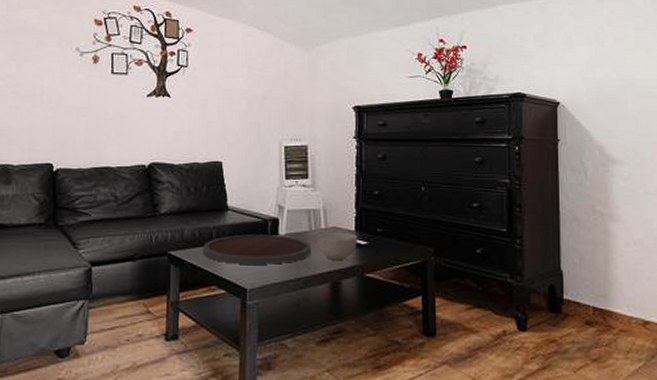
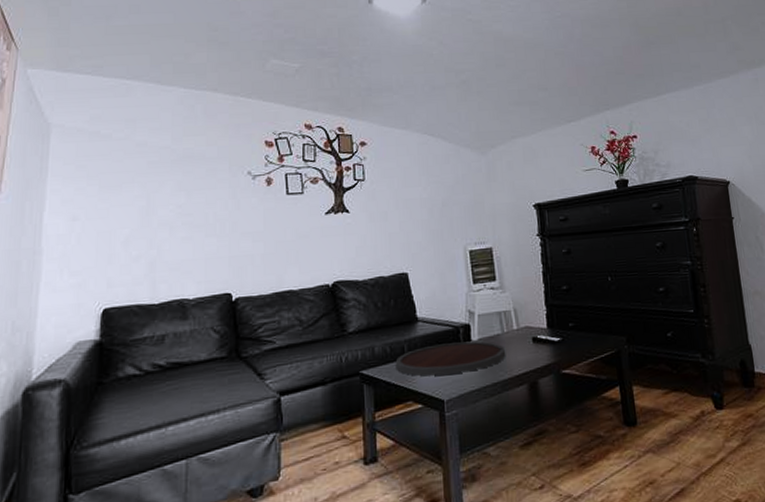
bowl: present [316,231,358,260] -> none [509,330,551,360]

